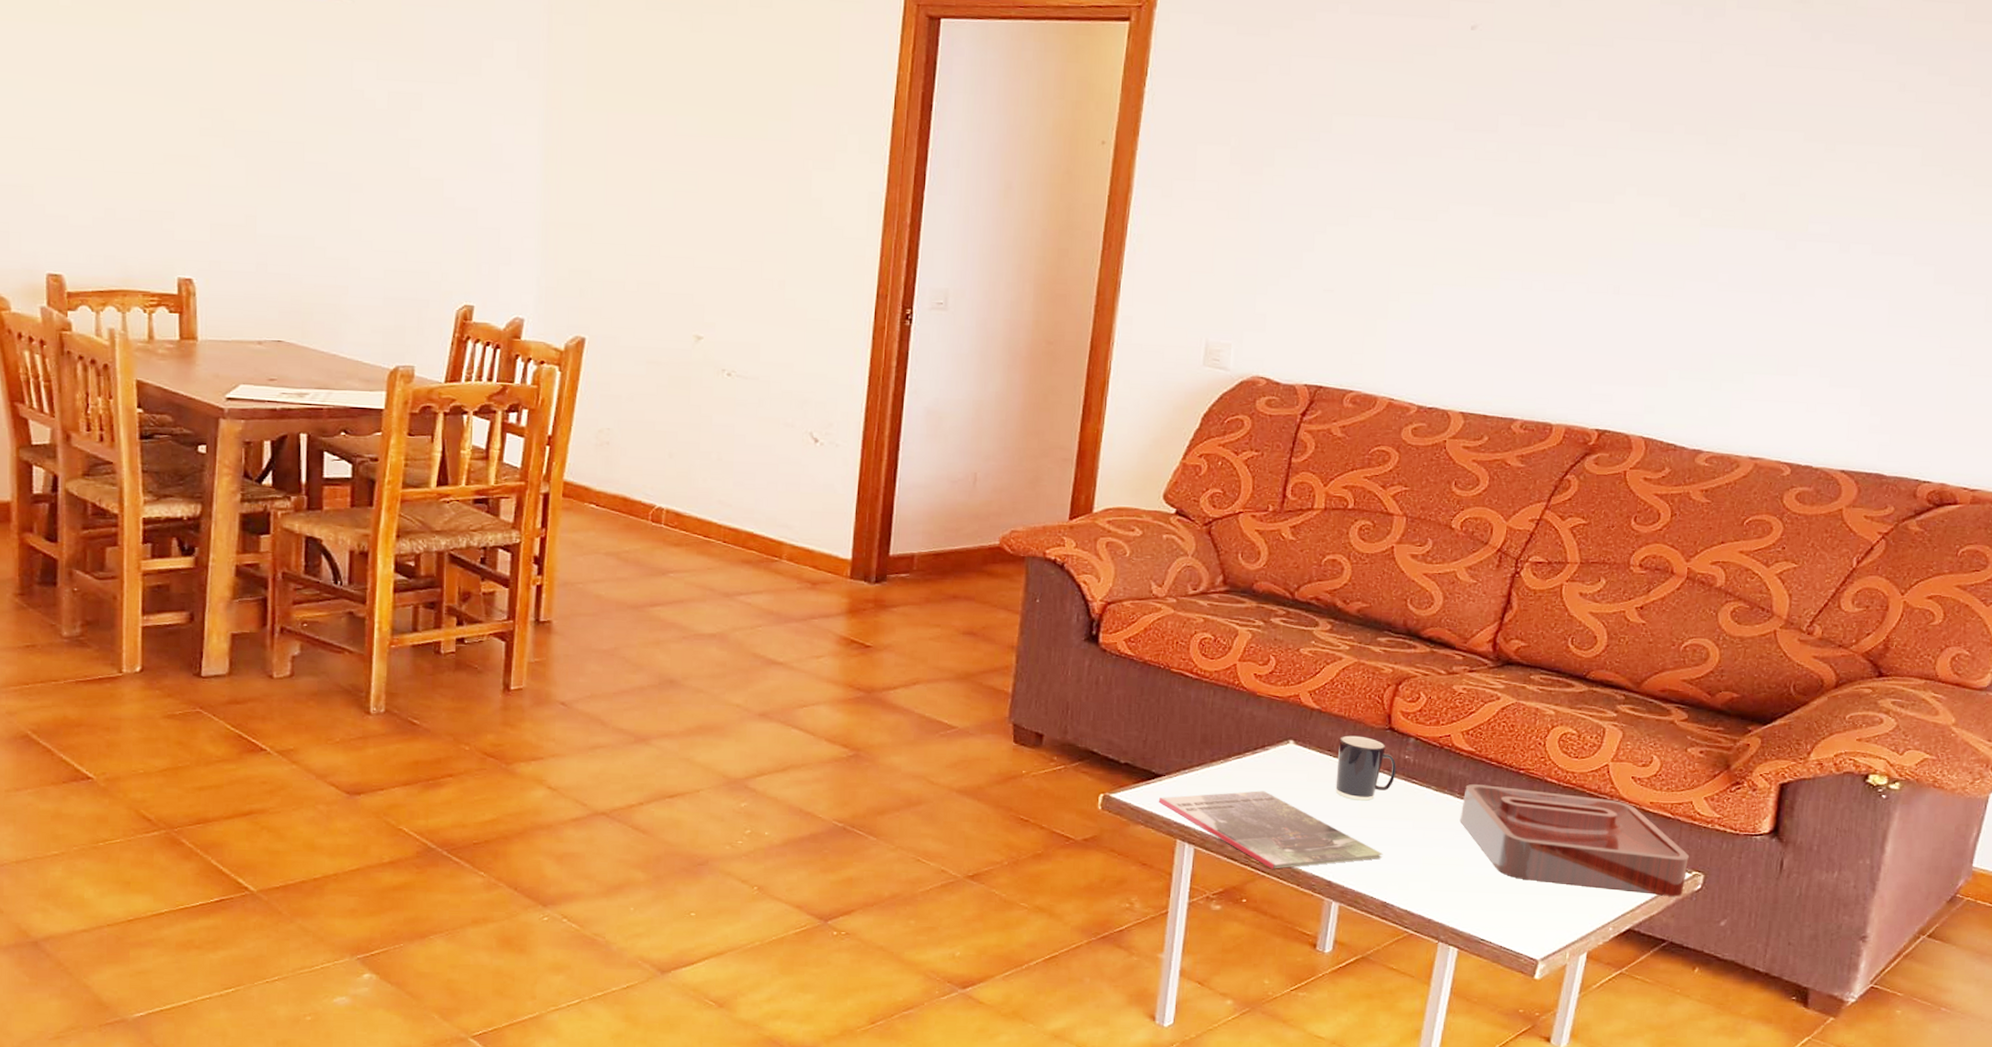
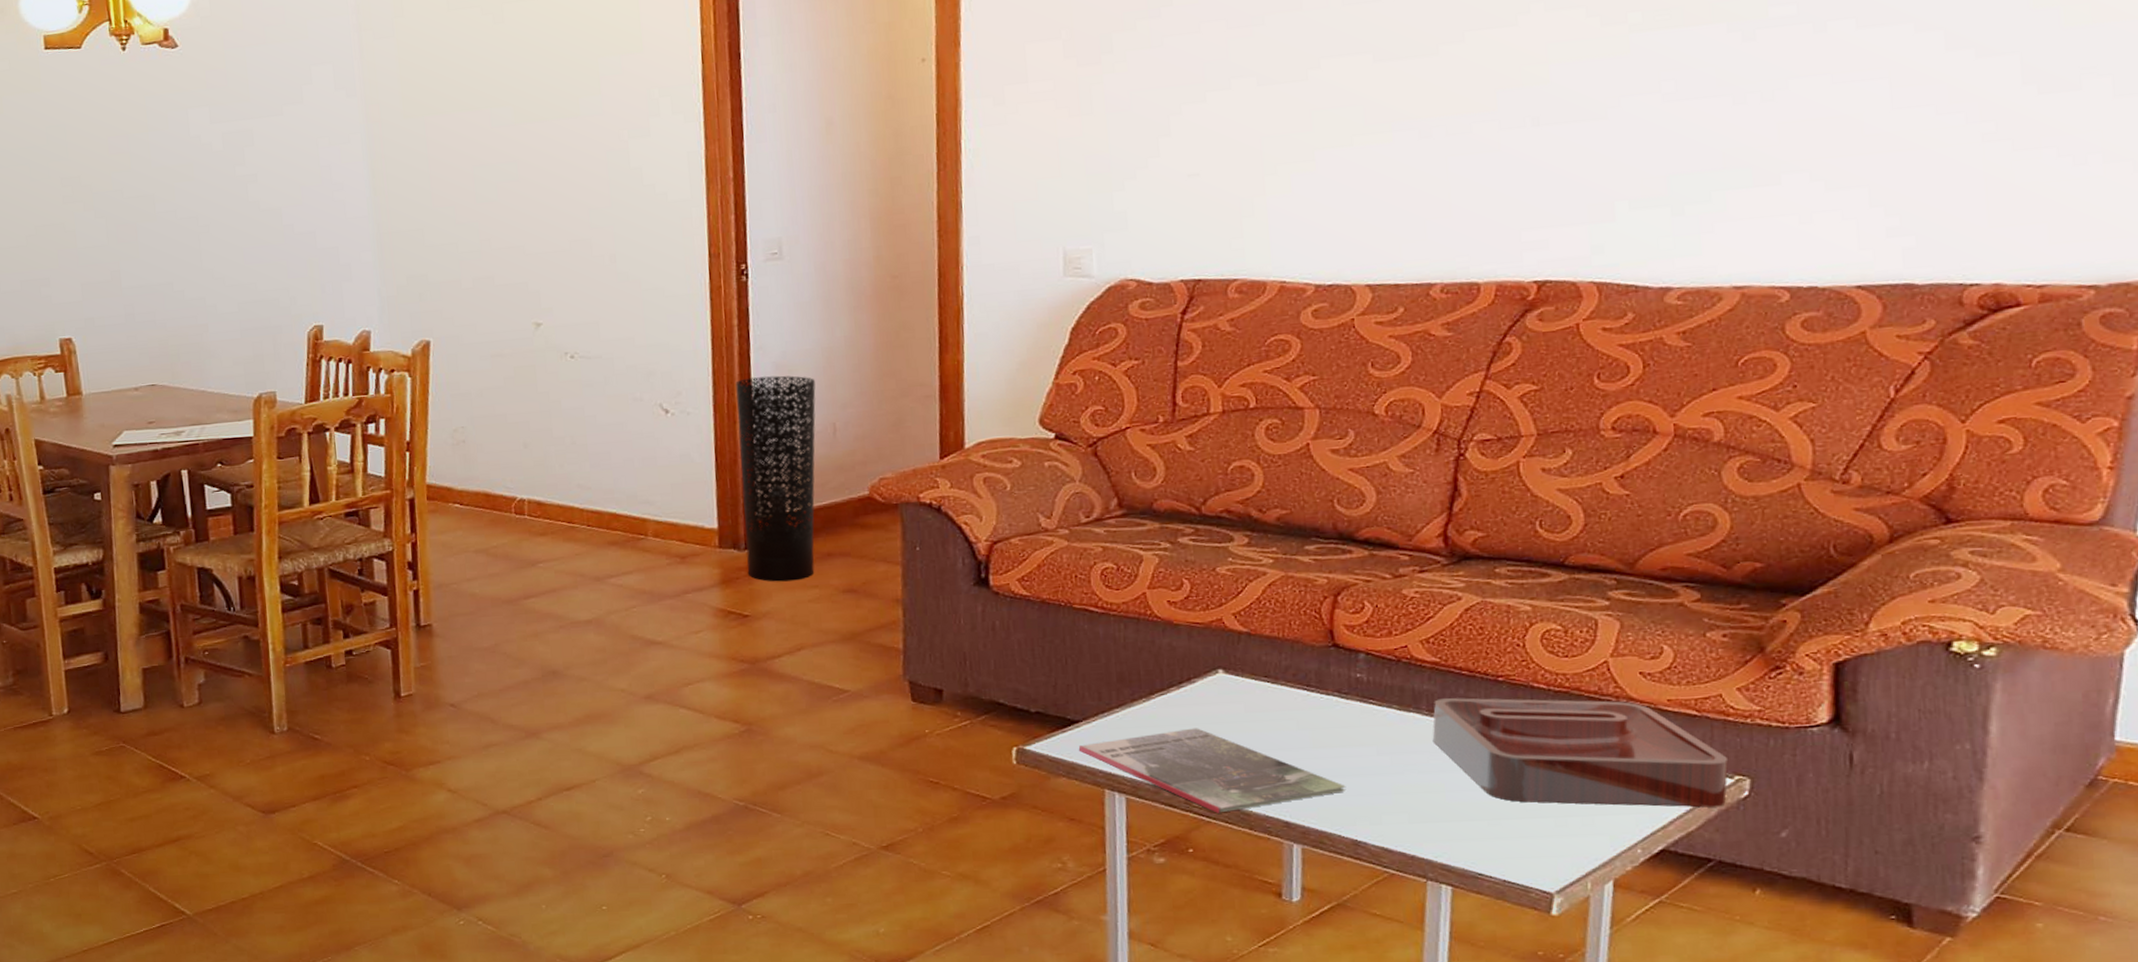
umbrella stand: none [874,419,963,618] -> present [736,375,816,582]
mug: present [1335,735,1397,801] -> none [1276,656,1349,729]

